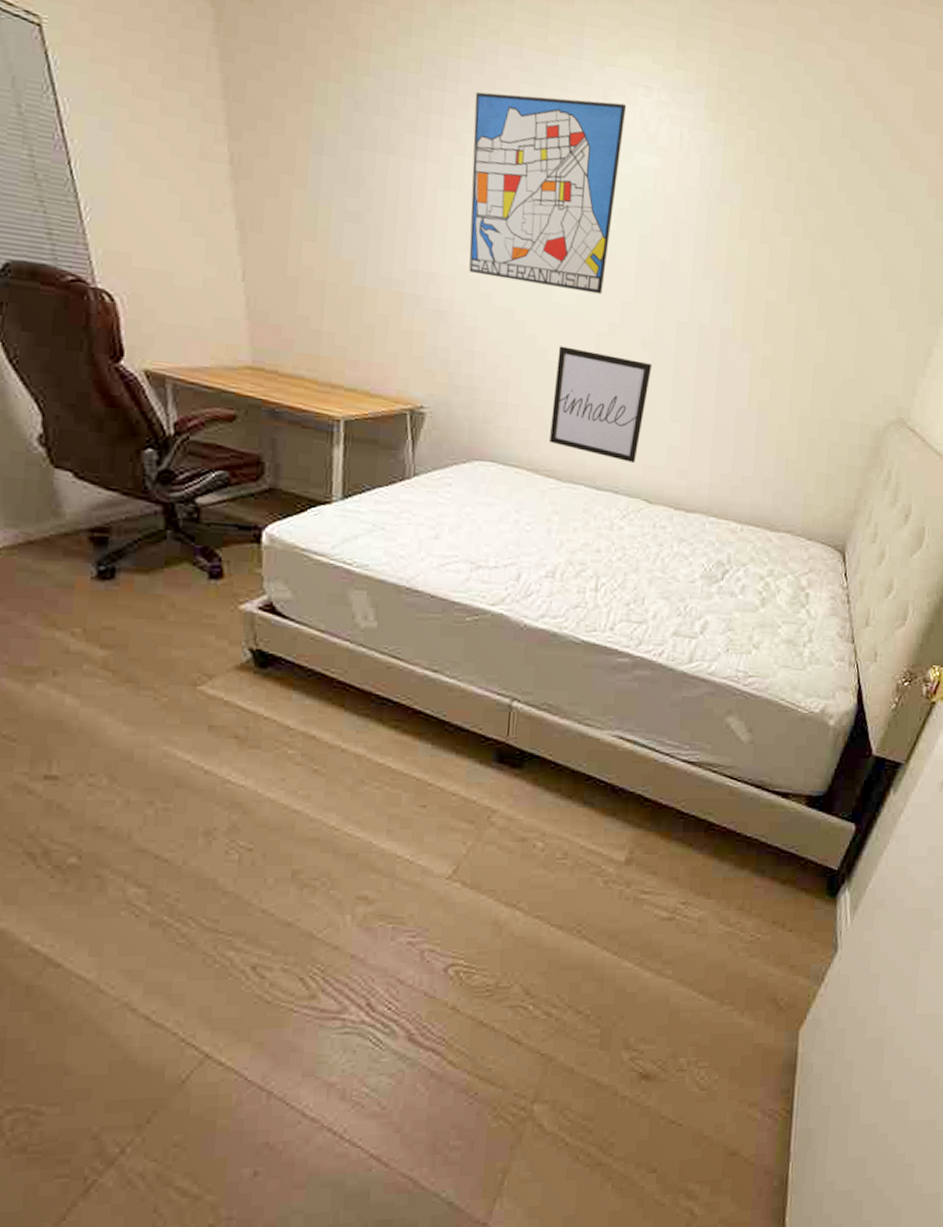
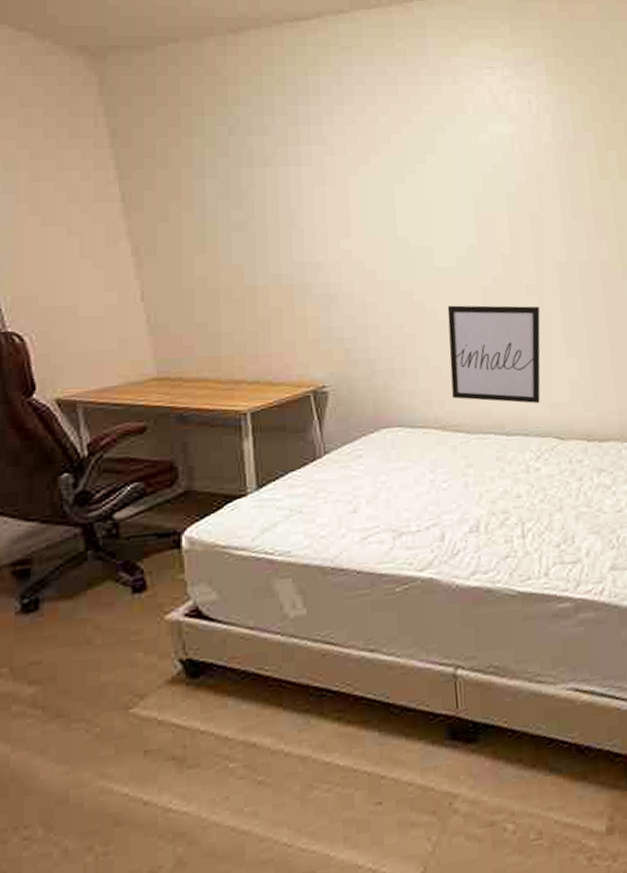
wall art: present [469,92,627,295] -> none [336,85,481,255]

